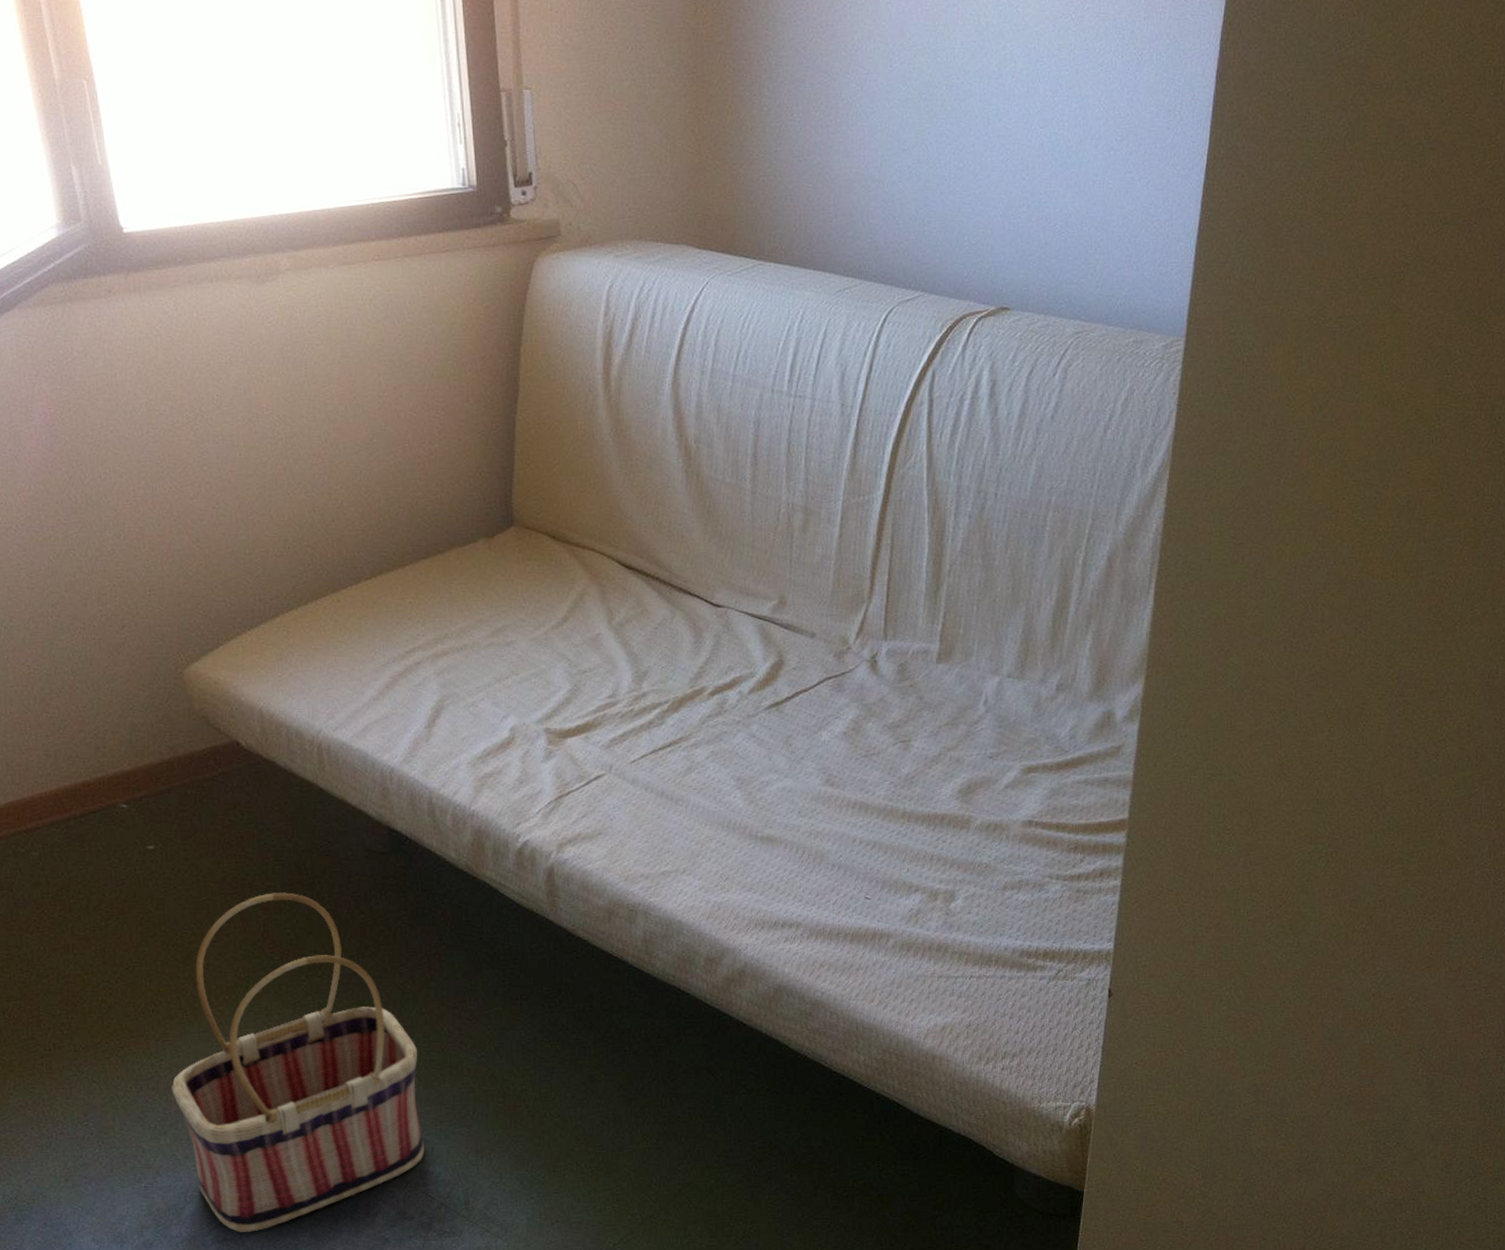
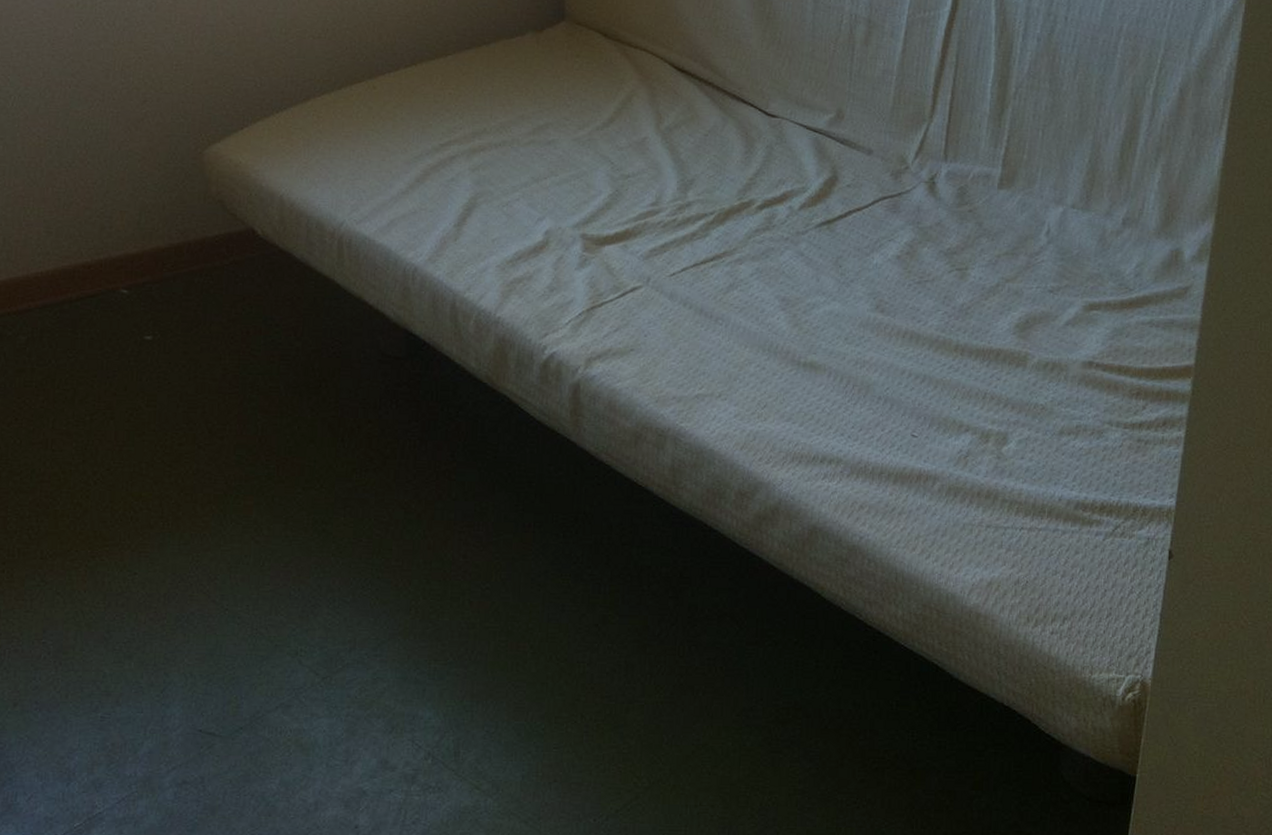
basket: present [171,892,424,1232] -> none [143,394,416,775]

